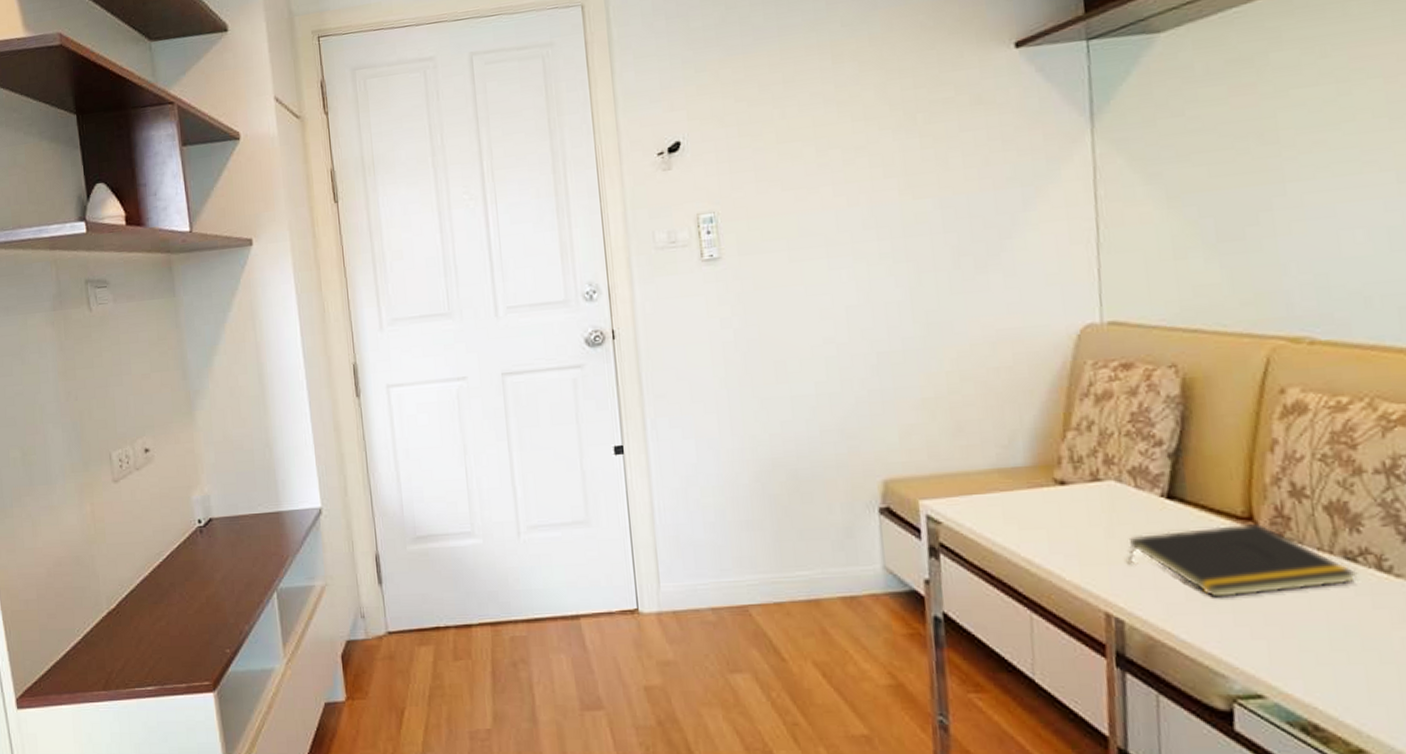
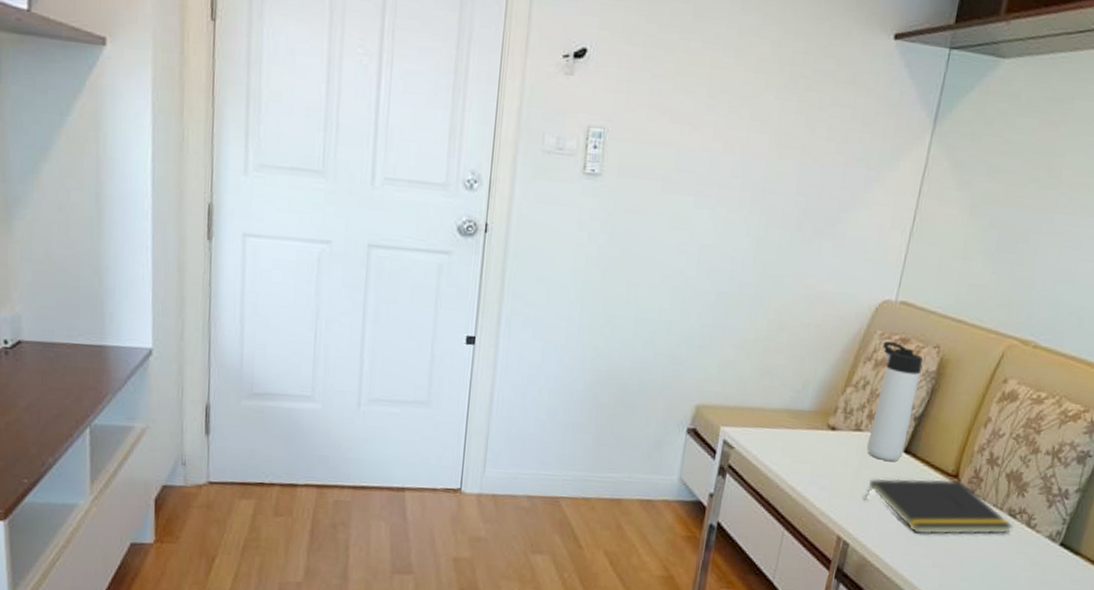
thermos bottle: none [1099,370,1166,512] -> present [867,341,923,461]

